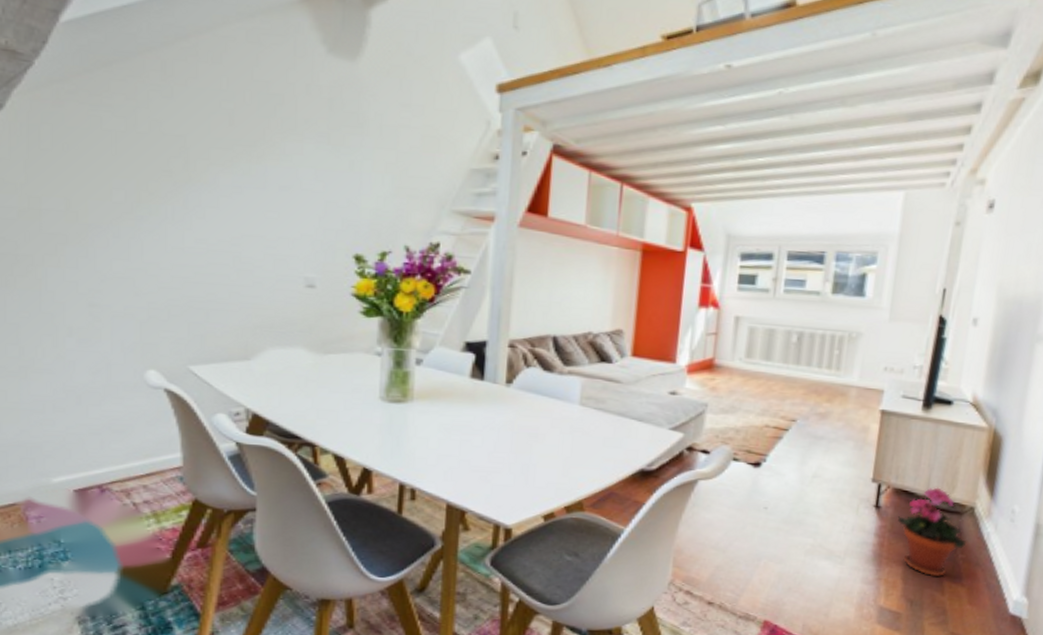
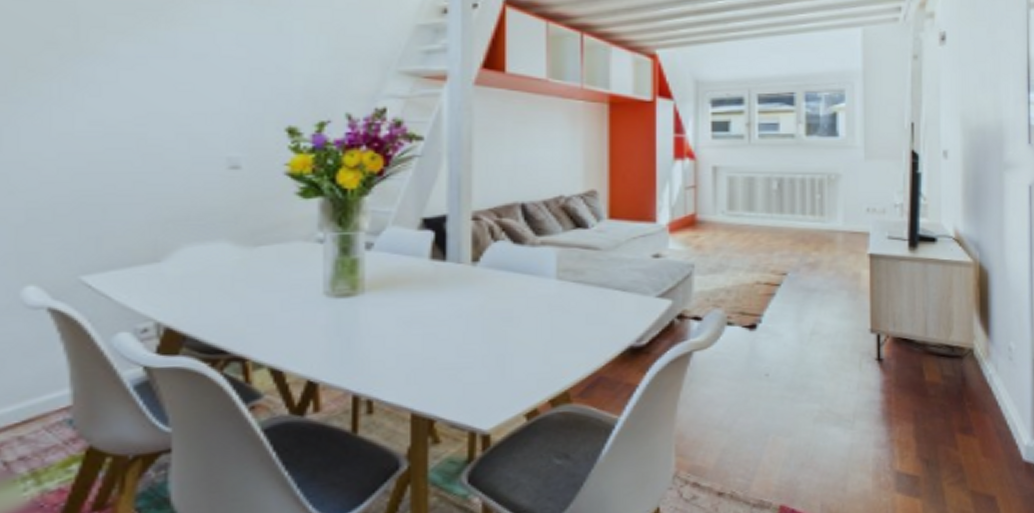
potted plant: present [897,487,967,576] -> none [900,331,972,430]

